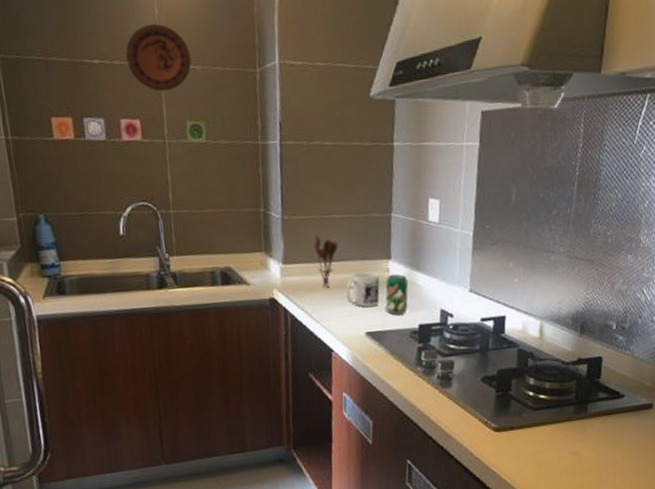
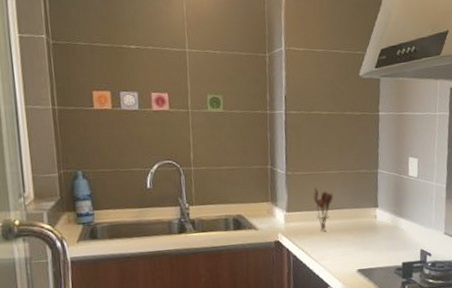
decorative plate: present [125,24,192,92] -> none [158,18,213,71]
mug: present [346,272,380,307] -> none [340,218,369,248]
beverage can: present [385,274,409,315] -> none [373,220,393,255]

